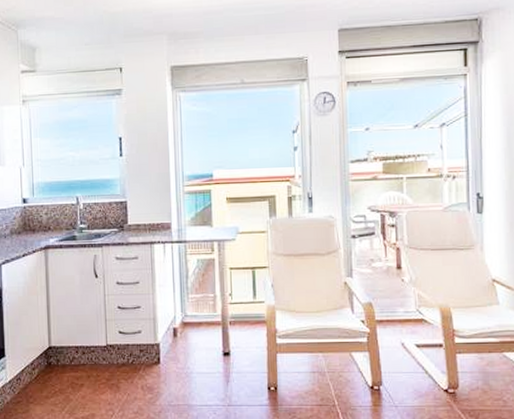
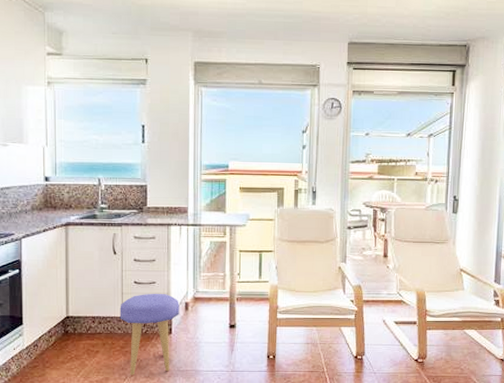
stool: none [103,318,168,411] -> present [120,293,180,375]

